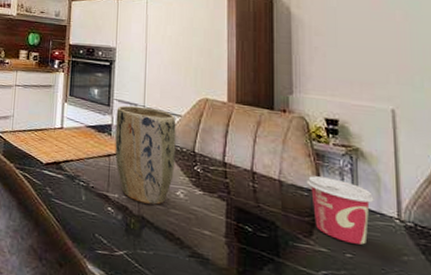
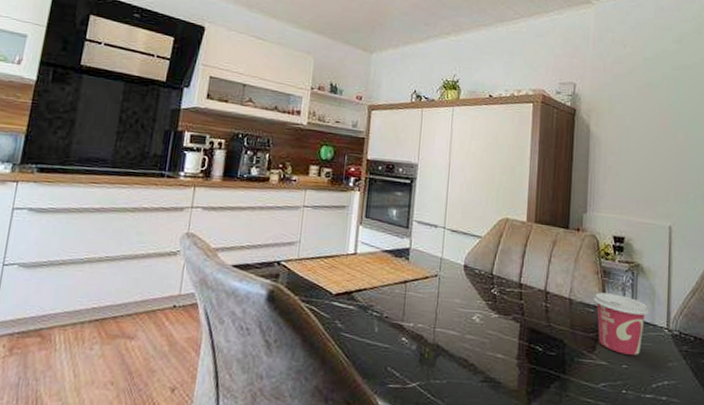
plant pot: present [115,105,176,205] -> none [412,227,476,332]

